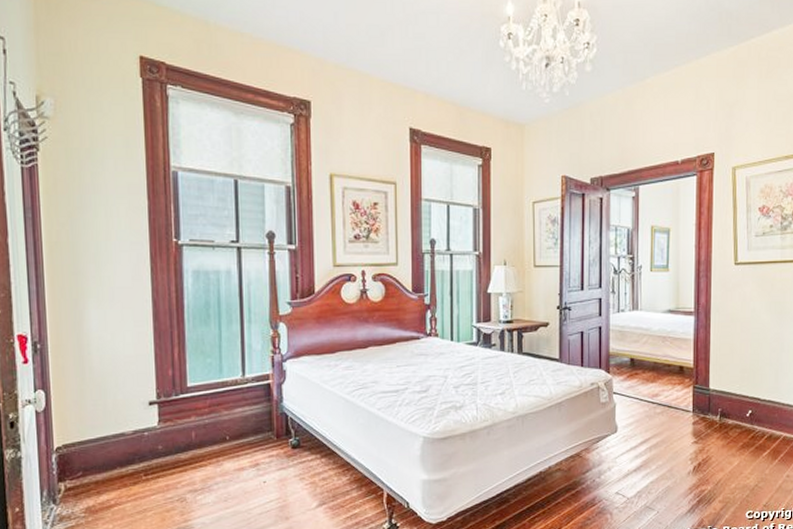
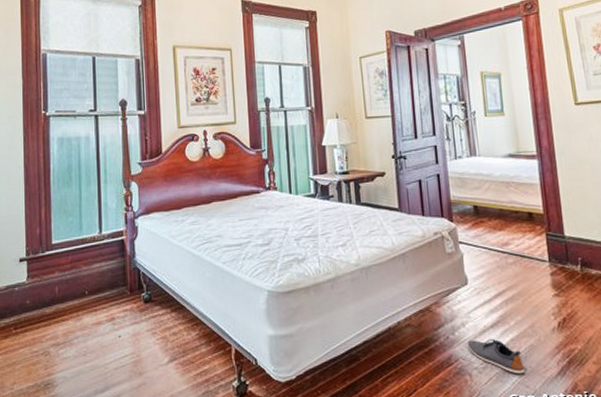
shoe: none [611,481,661,513] -> present [467,338,526,374]

